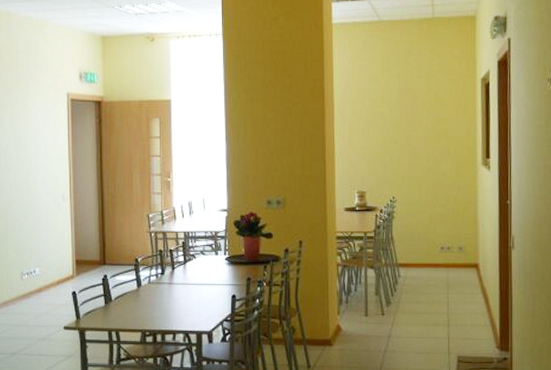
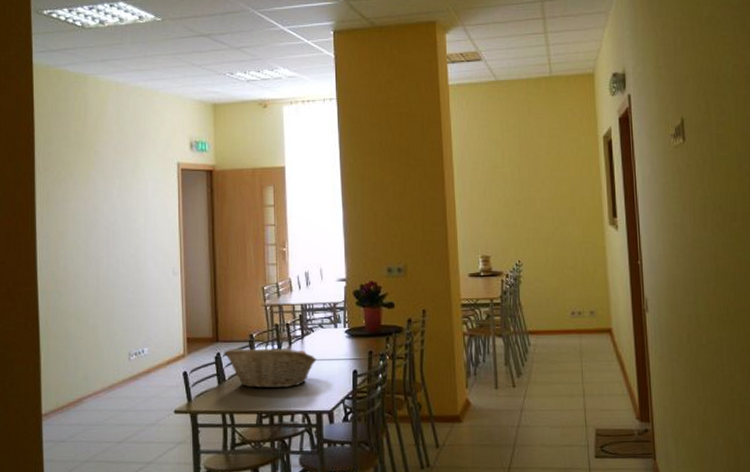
fruit basket: none [111,271,198,310] -> present [224,346,317,389]

